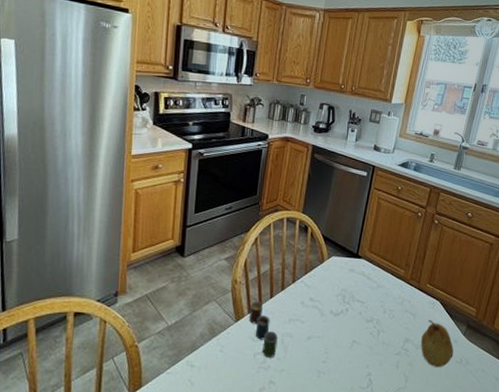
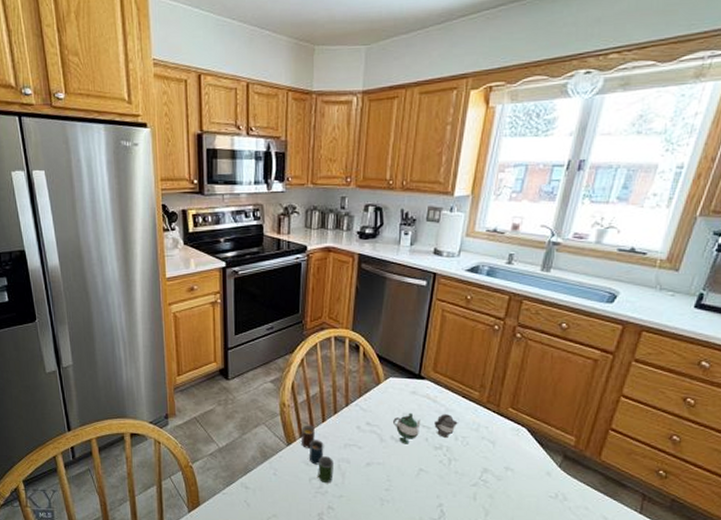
teapot: none [333,288,387,318] -> present [393,412,458,444]
fruit: present [421,319,454,368] -> none [503,448,546,503]

